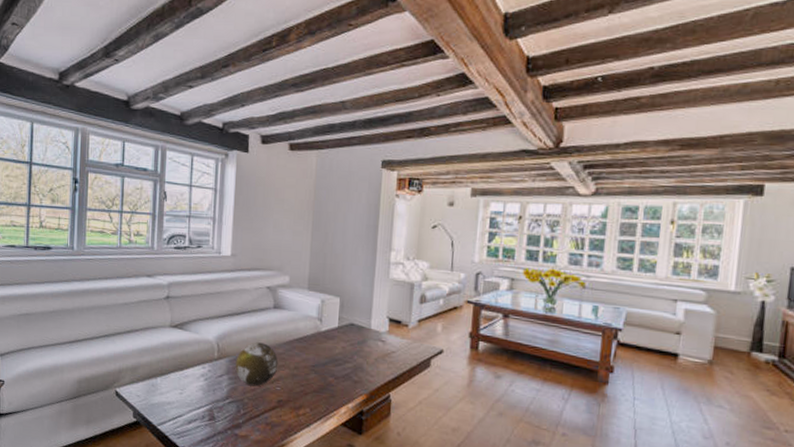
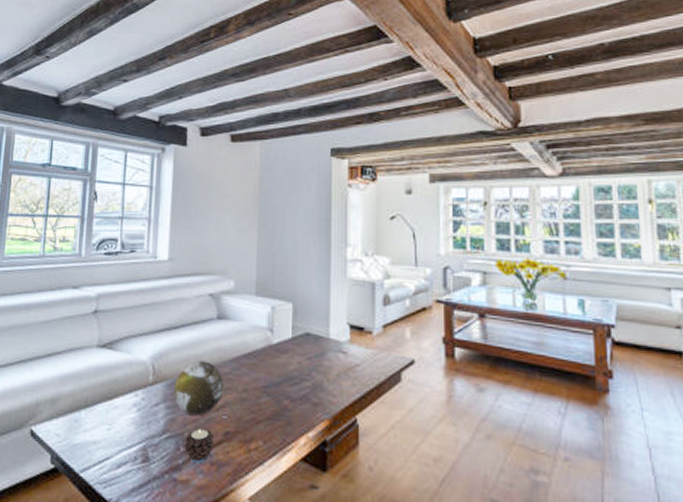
candle: none [244,396,270,424] -> present [184,429,215,464]

